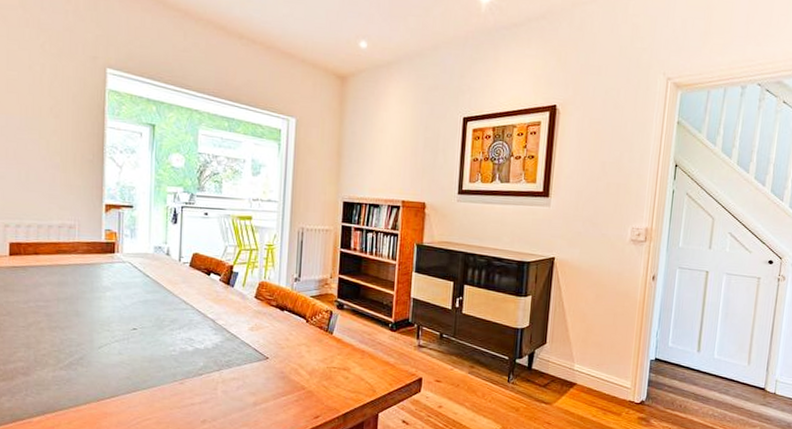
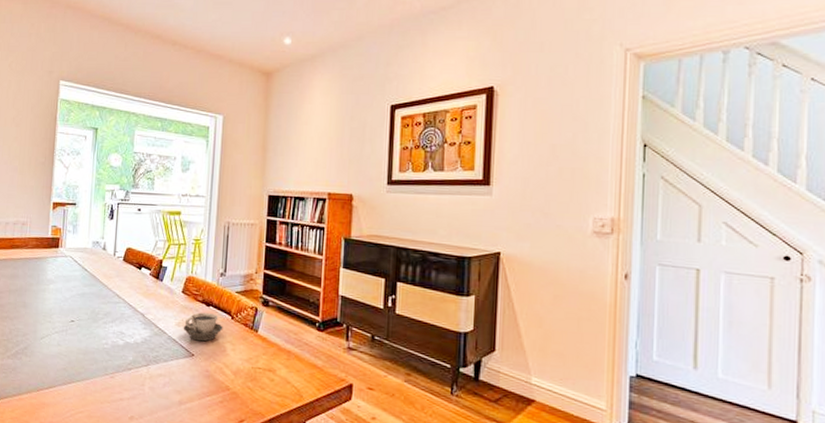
cup: none [256,317,298,345] -> present [183,312,223,342]

